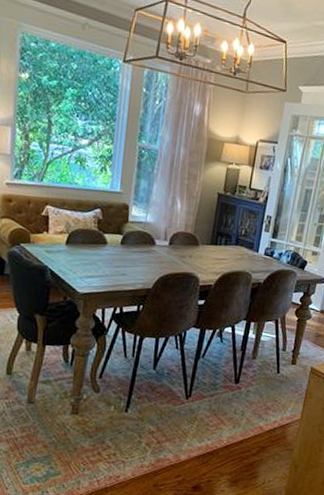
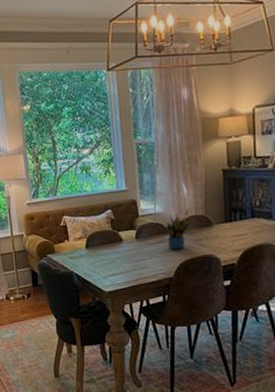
potted plant: none [152,222,180,263] -> present [165,207,192,250]

